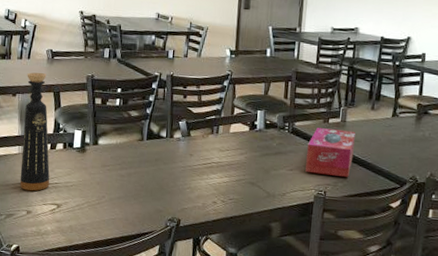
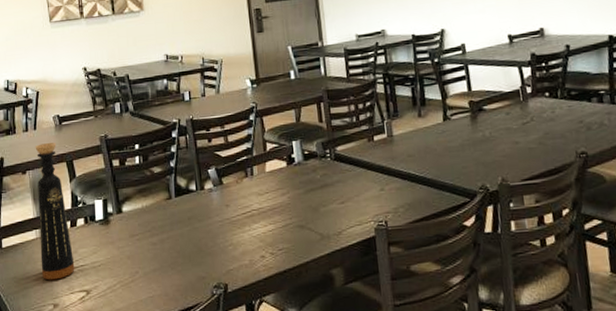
tissue box: present [305,128,355,177] -> none [355,145,410,202]

